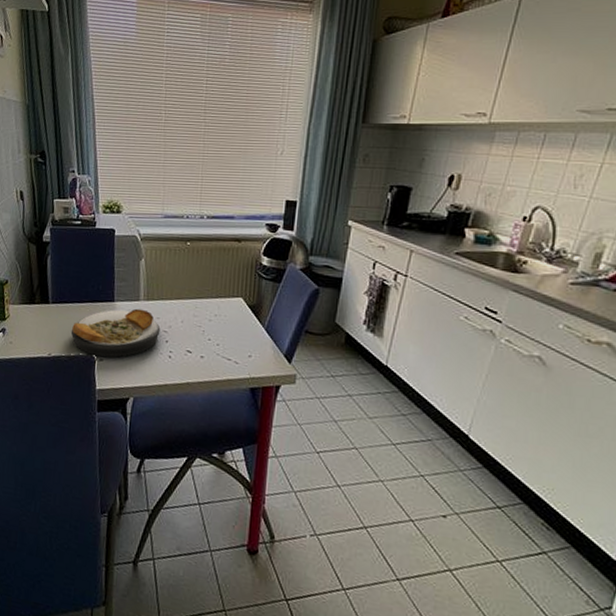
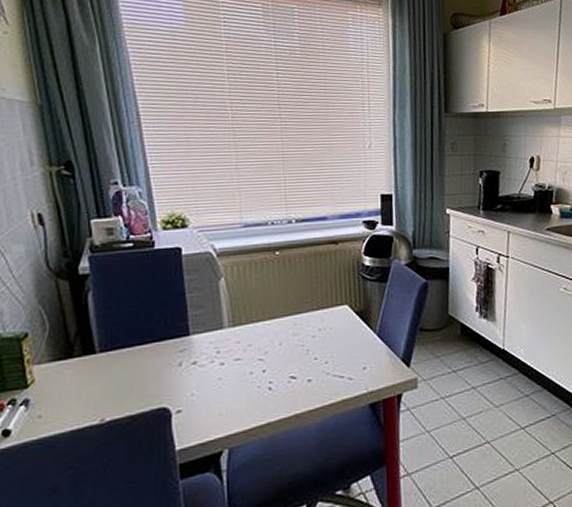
plate: present [71,308,161,358] -> none [131,338,255,408]

